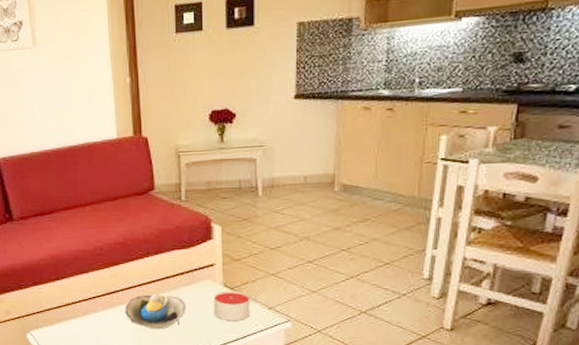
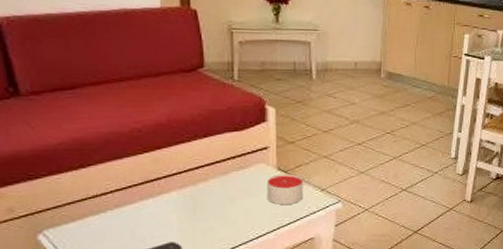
decorative bowl: present [125,293,185,328] -> none [168,179,237,218]

